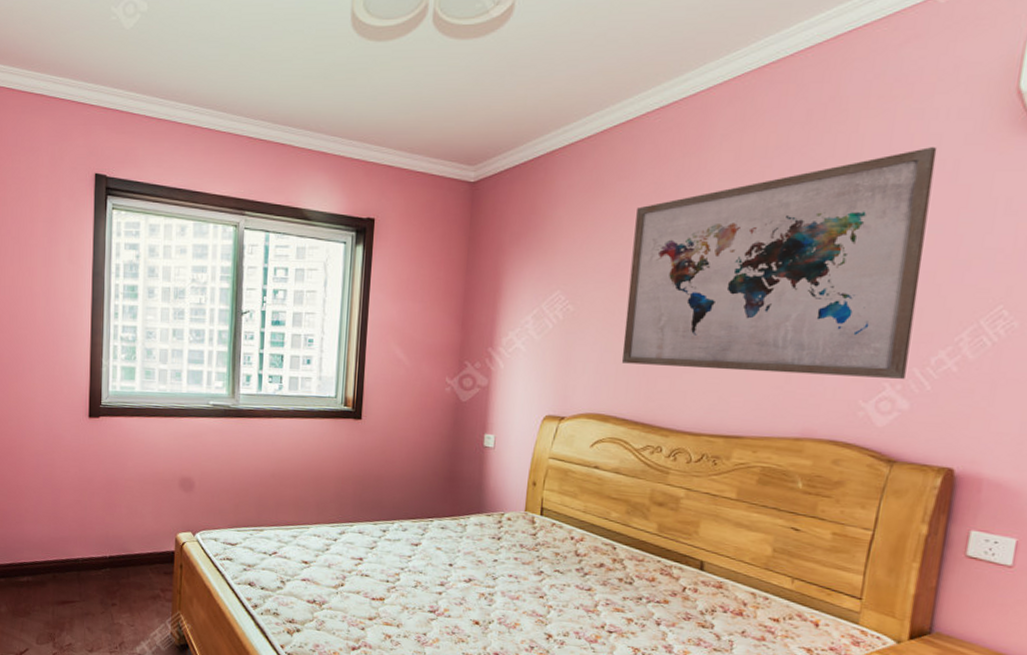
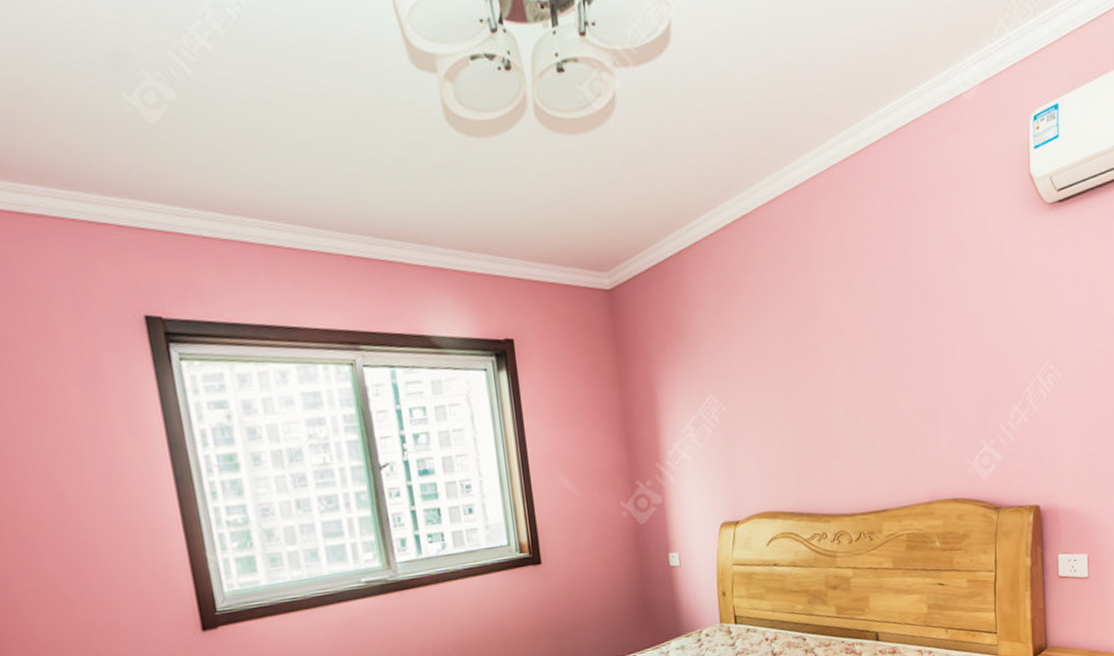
wall art: present [621,147,937,379] -> none [766,228,995,458]

